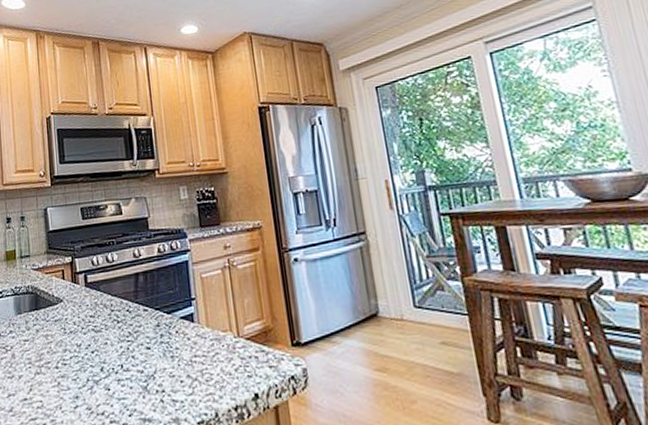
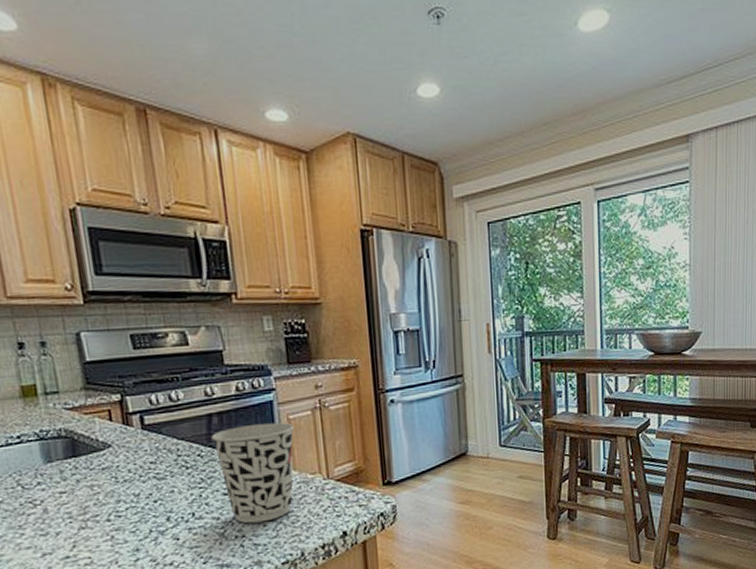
cup: none [138,281,207,379] -> present [211,422,294,524]

